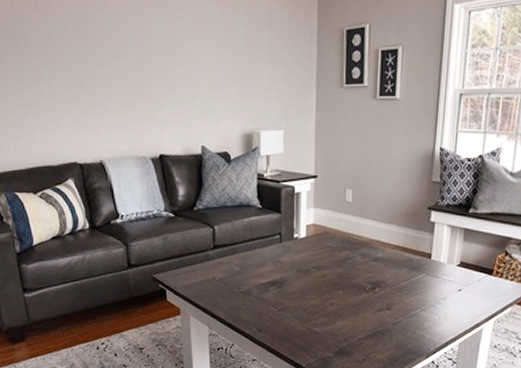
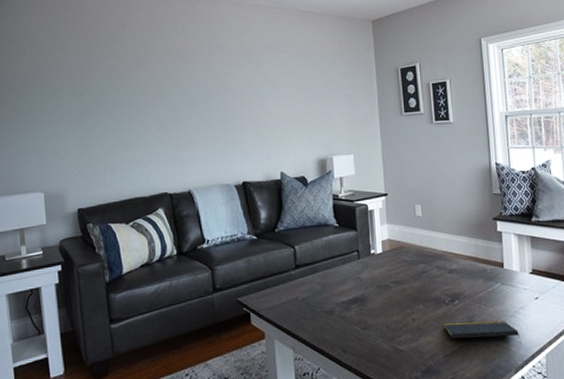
notepad: none [360,308,437,332] -> present [443,321,521,344]

